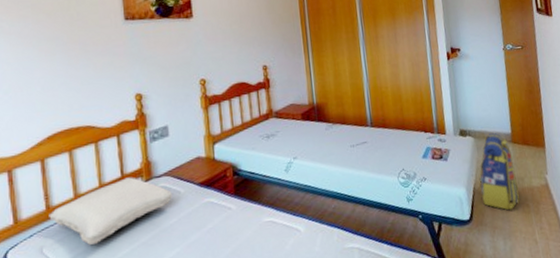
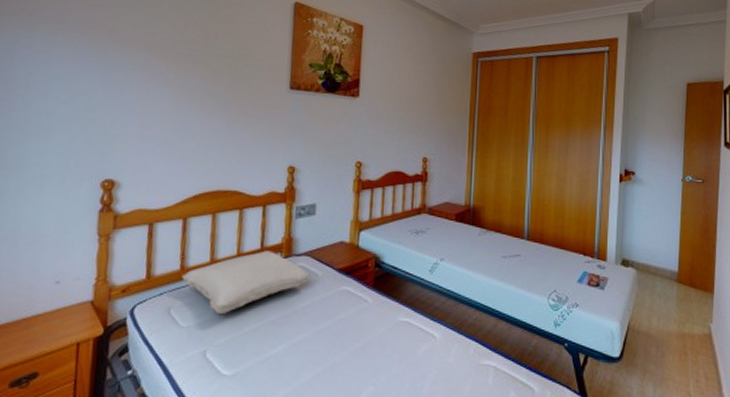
backpack: present [479,133,520,210] -> none [635,269,678,355]

